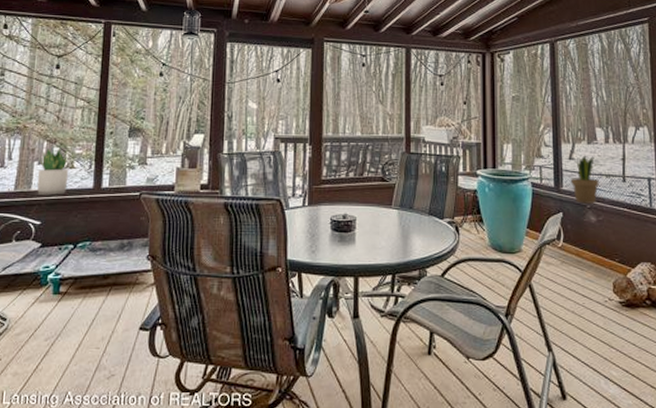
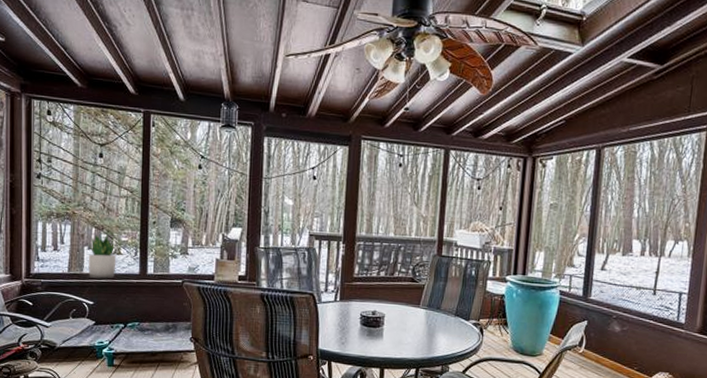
potted plant: present [571,155,601,204] -> none [600,266,633,314]

